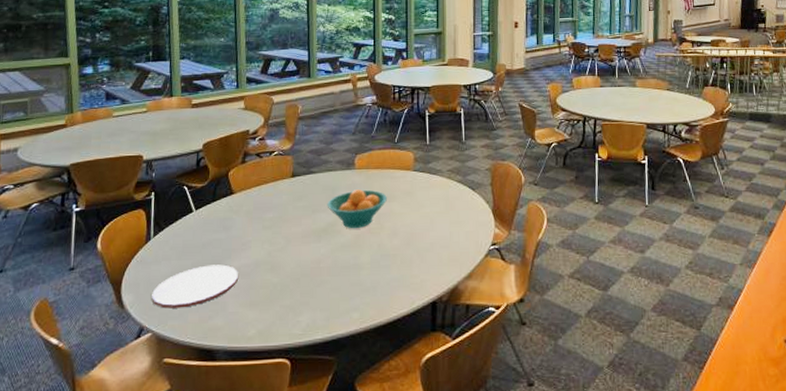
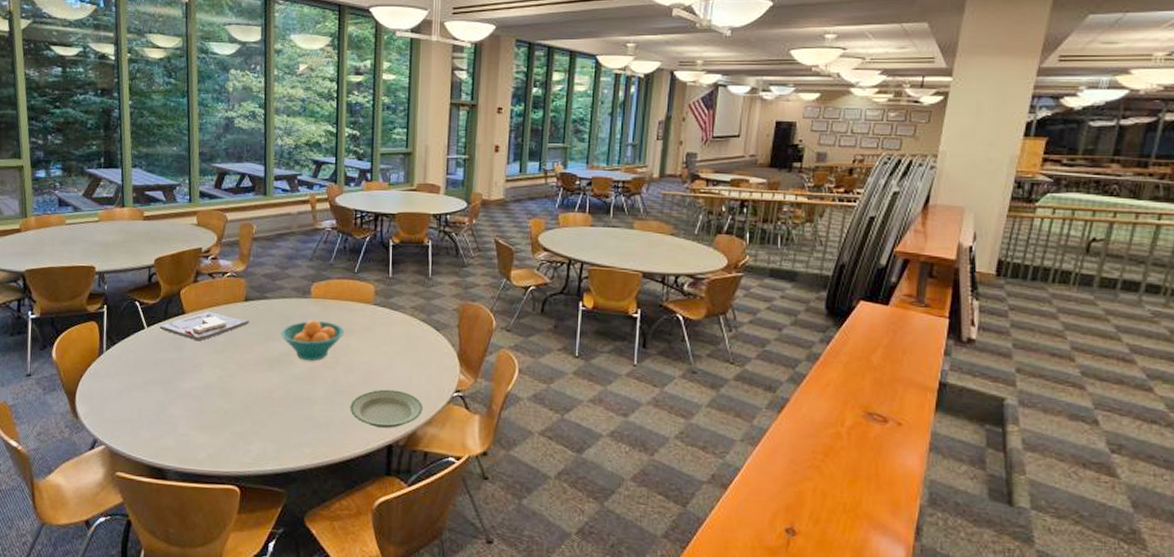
plate: present [151,264,238,309] -> none [104,384,189,424]
board game: none [207,190,296,220] -> present [159,312,249,342]
plate: none [395,248,464,286] -> present [350,389,424,428]

